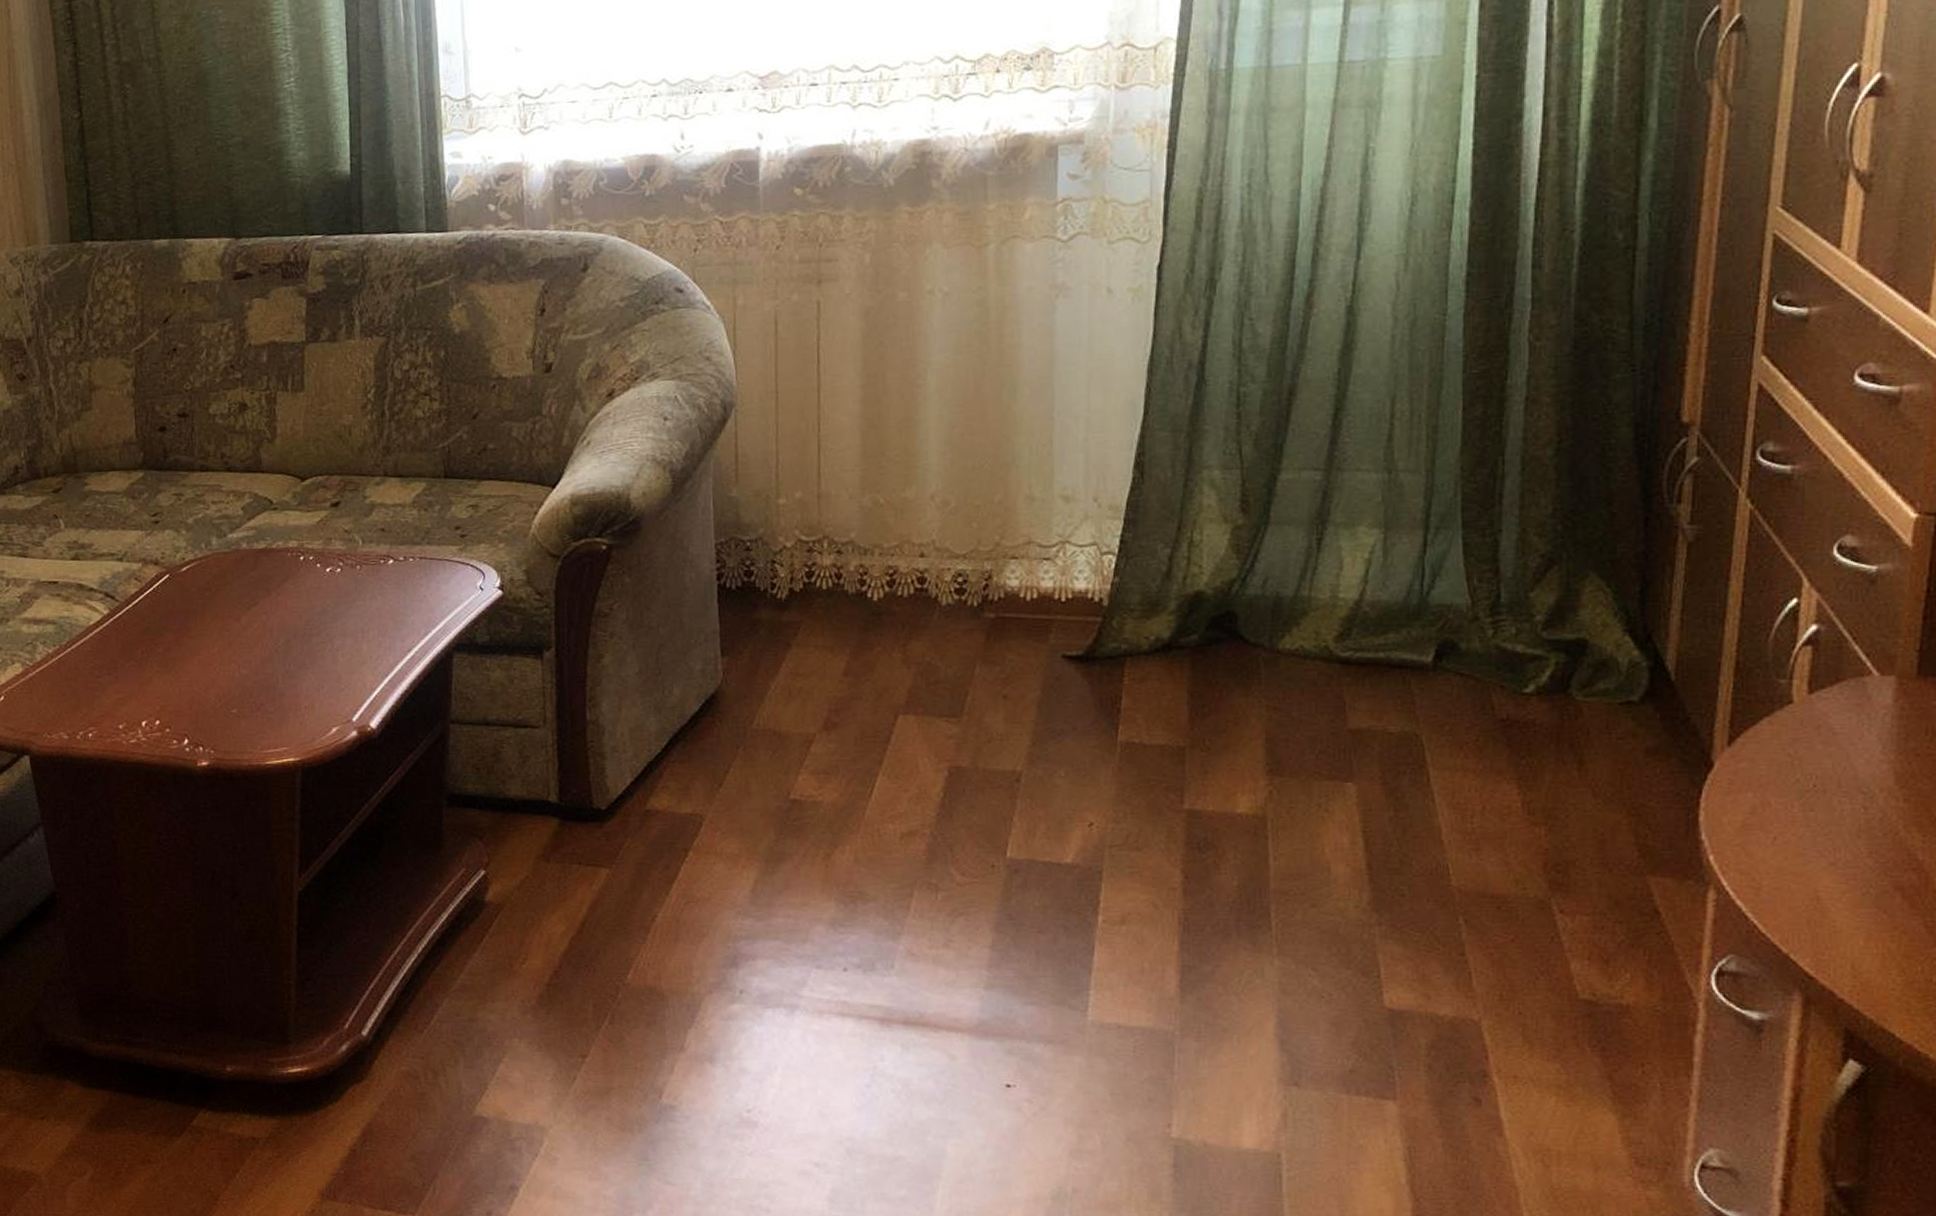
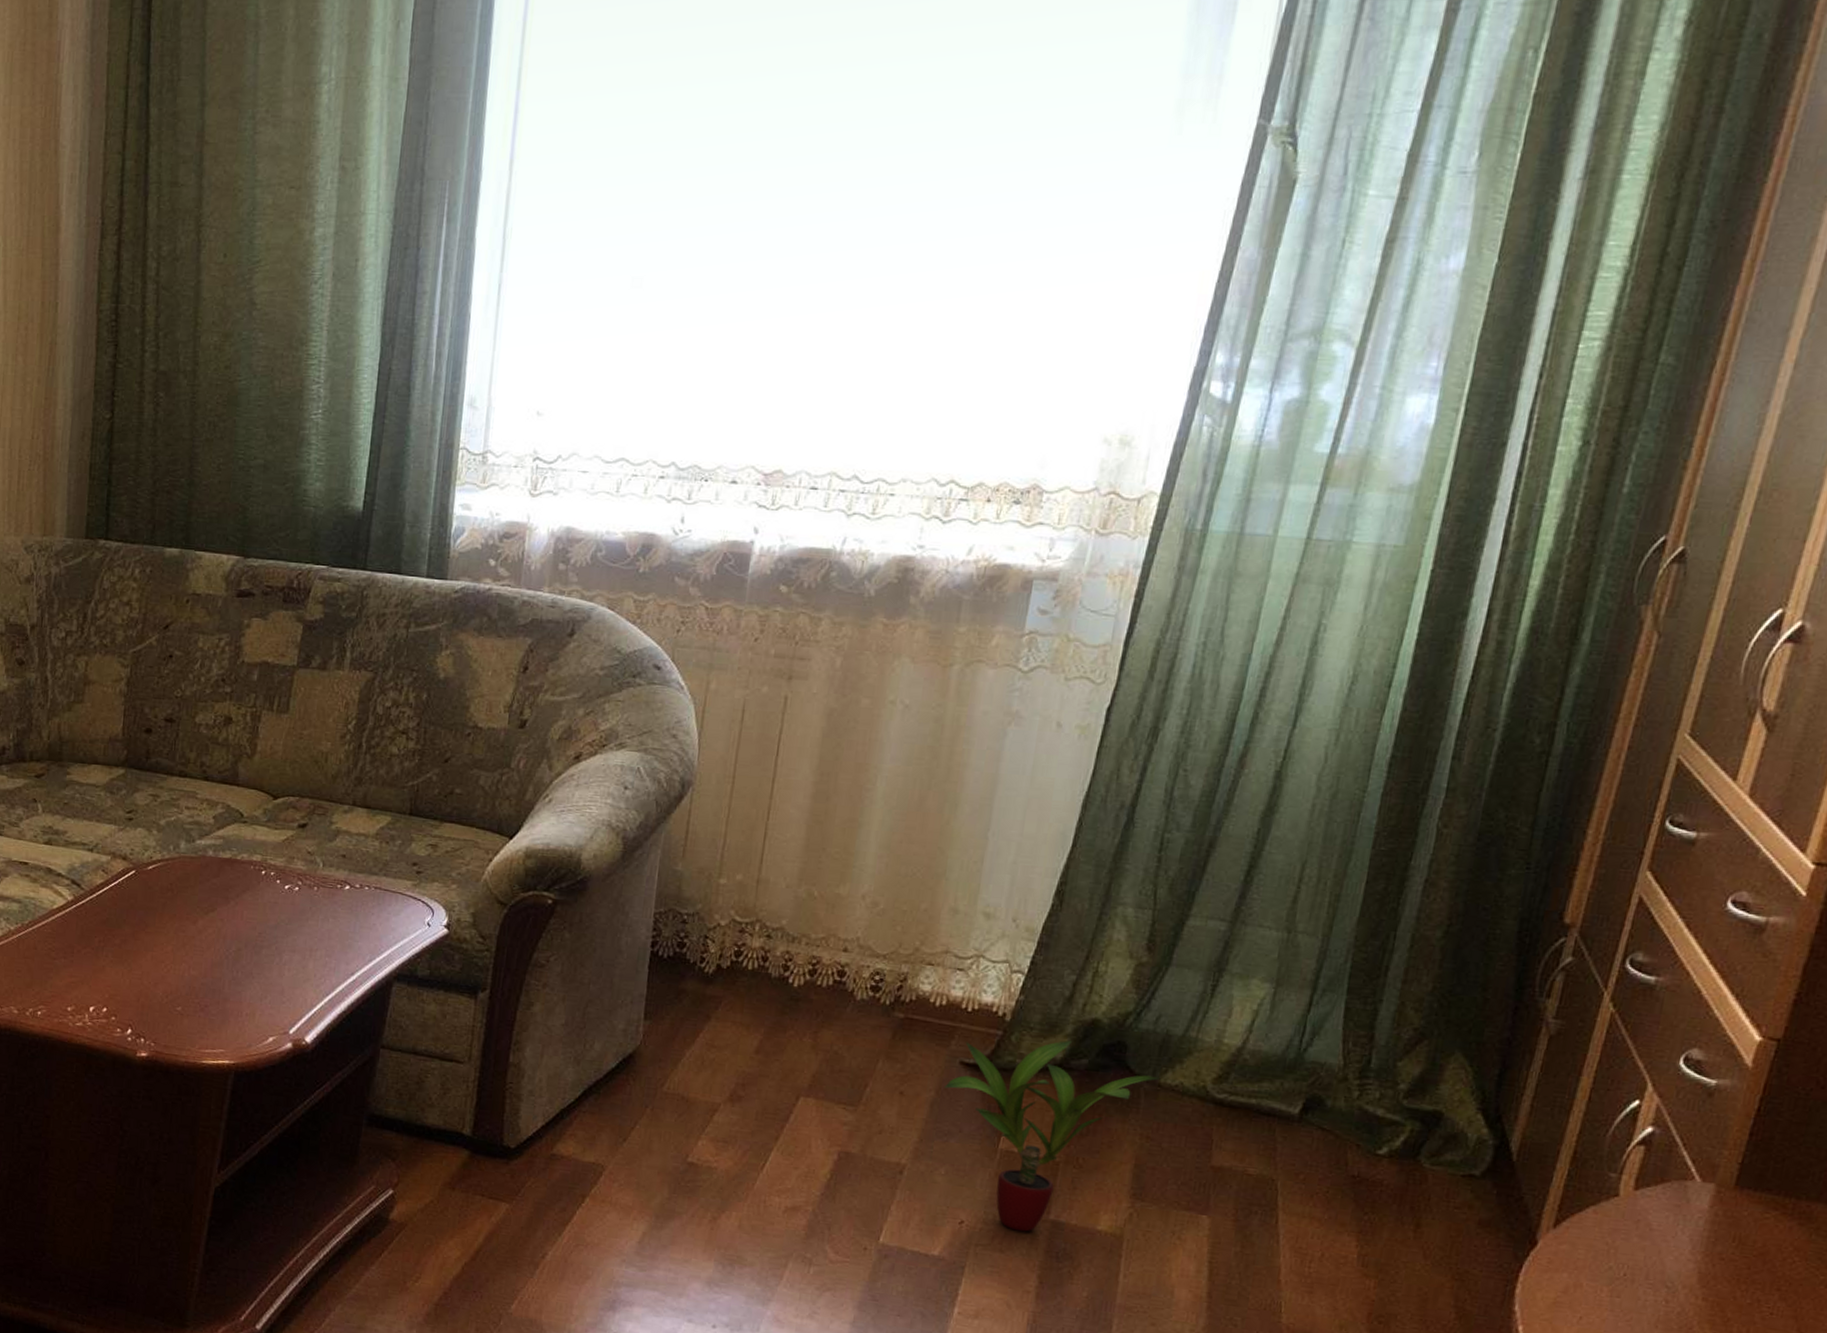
potted plant: none [1050,617,1277,826] -> present [944,1040,1160,1232]

